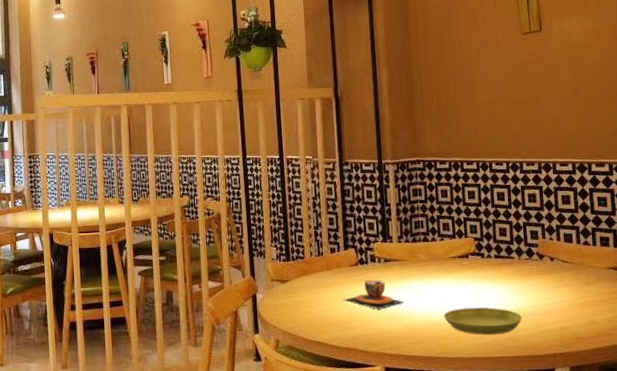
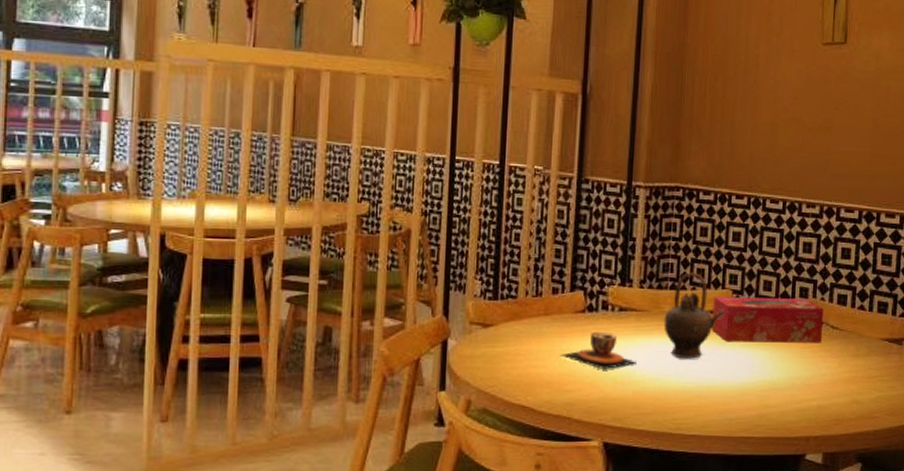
teapot: none [421,226,470,296] -> present [664,272,724,359]
saucer: present [443,307,523,335] -> none [683,375,777,410]
tissue box: none [459,240,555,280] -> present [712,297,824,343]

